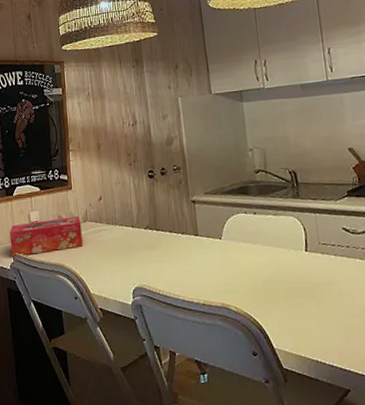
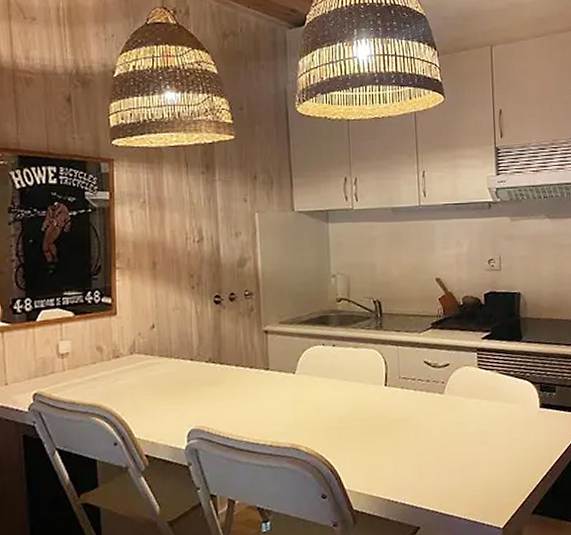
tissue box: present [10,216,84,257] -> none [29,348,129,397]

